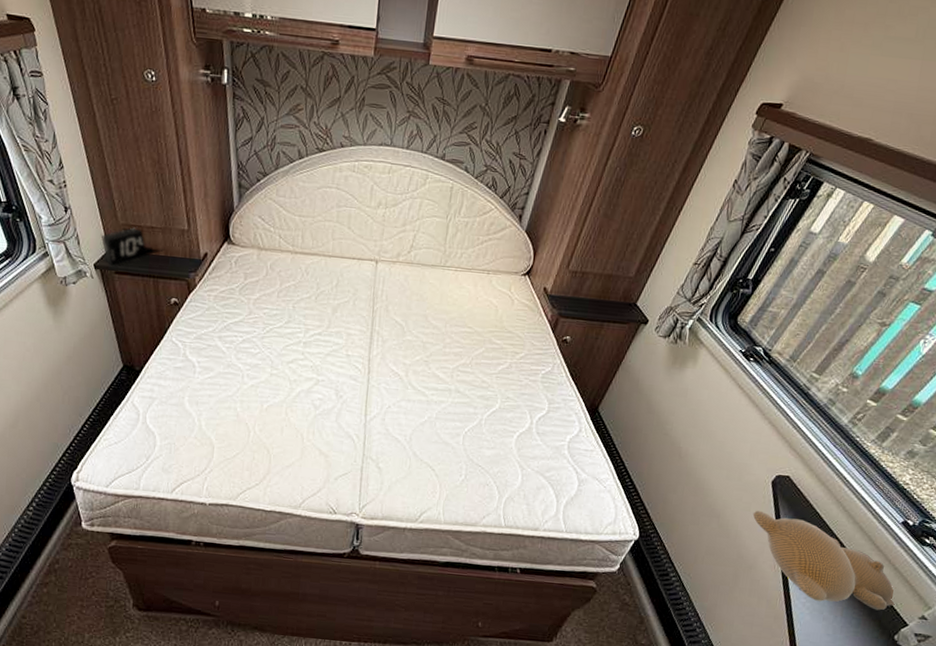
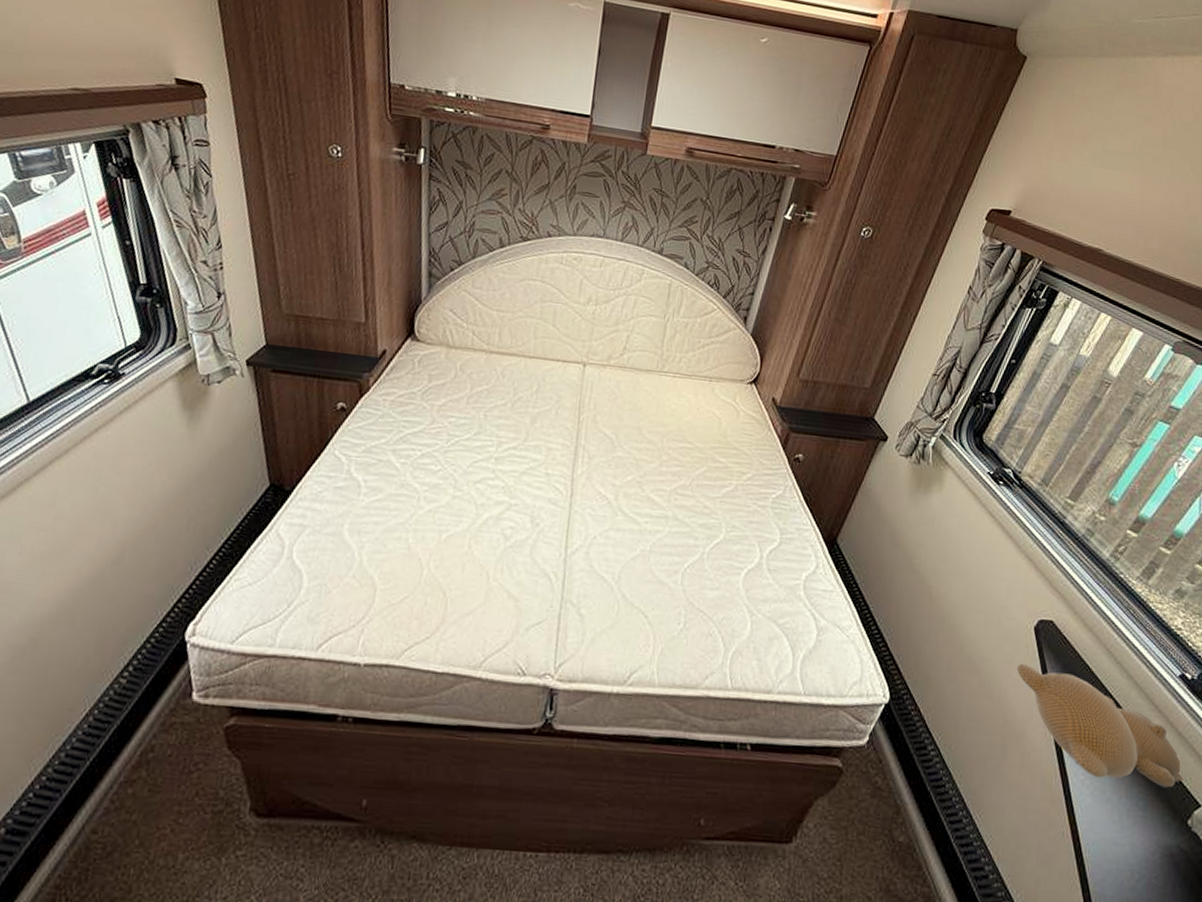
alarm clock: present [102,227,165,266] -> none [258,318,336,362]

